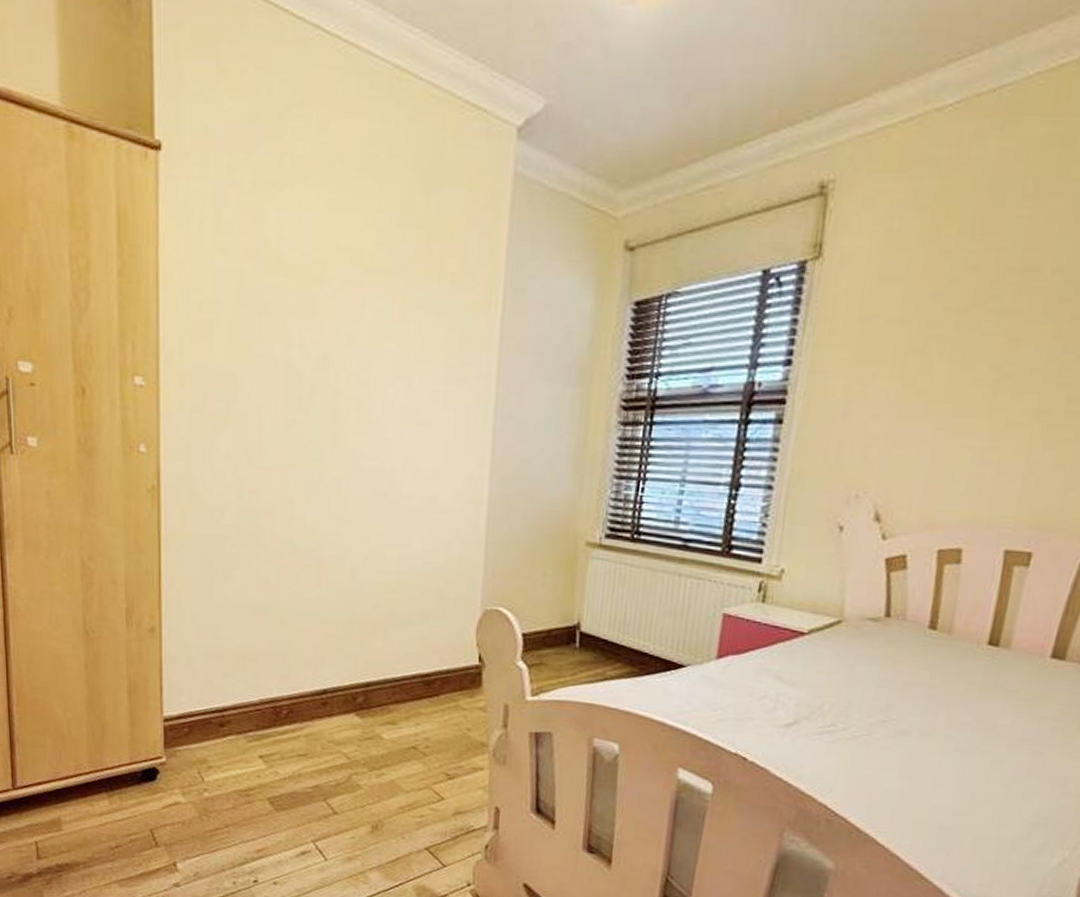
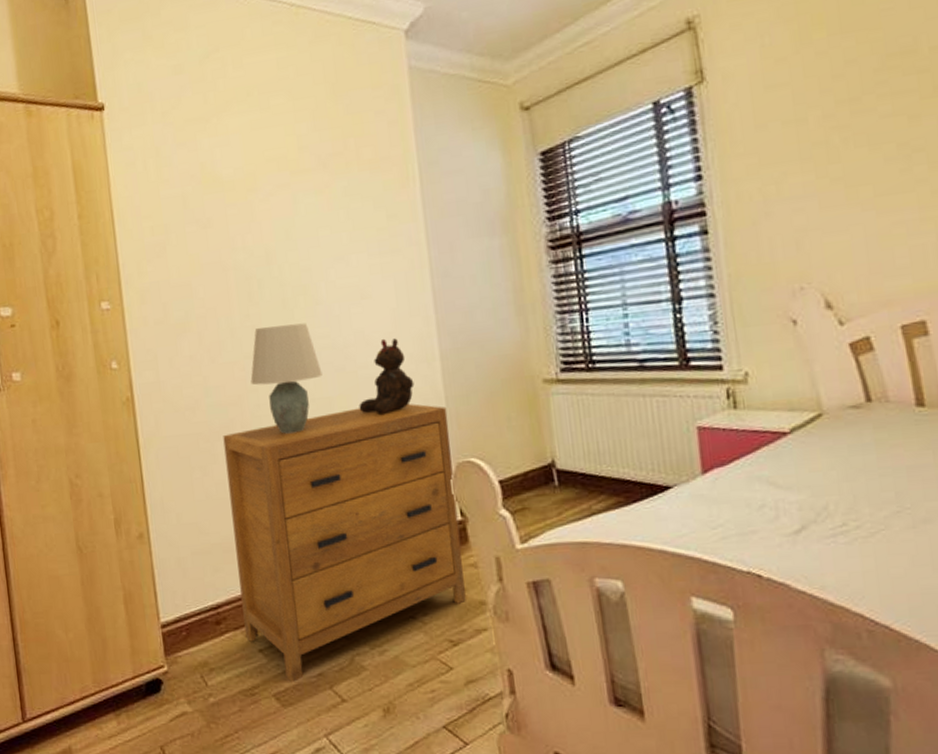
dresser: none [248,538,485,790] -> present [223,404,466,682]
table lamp: none [287,435,364,553] -> present [250,323,322,434]
teddy bear: none [396,471,457,549] -> present [359,338,415,415]

